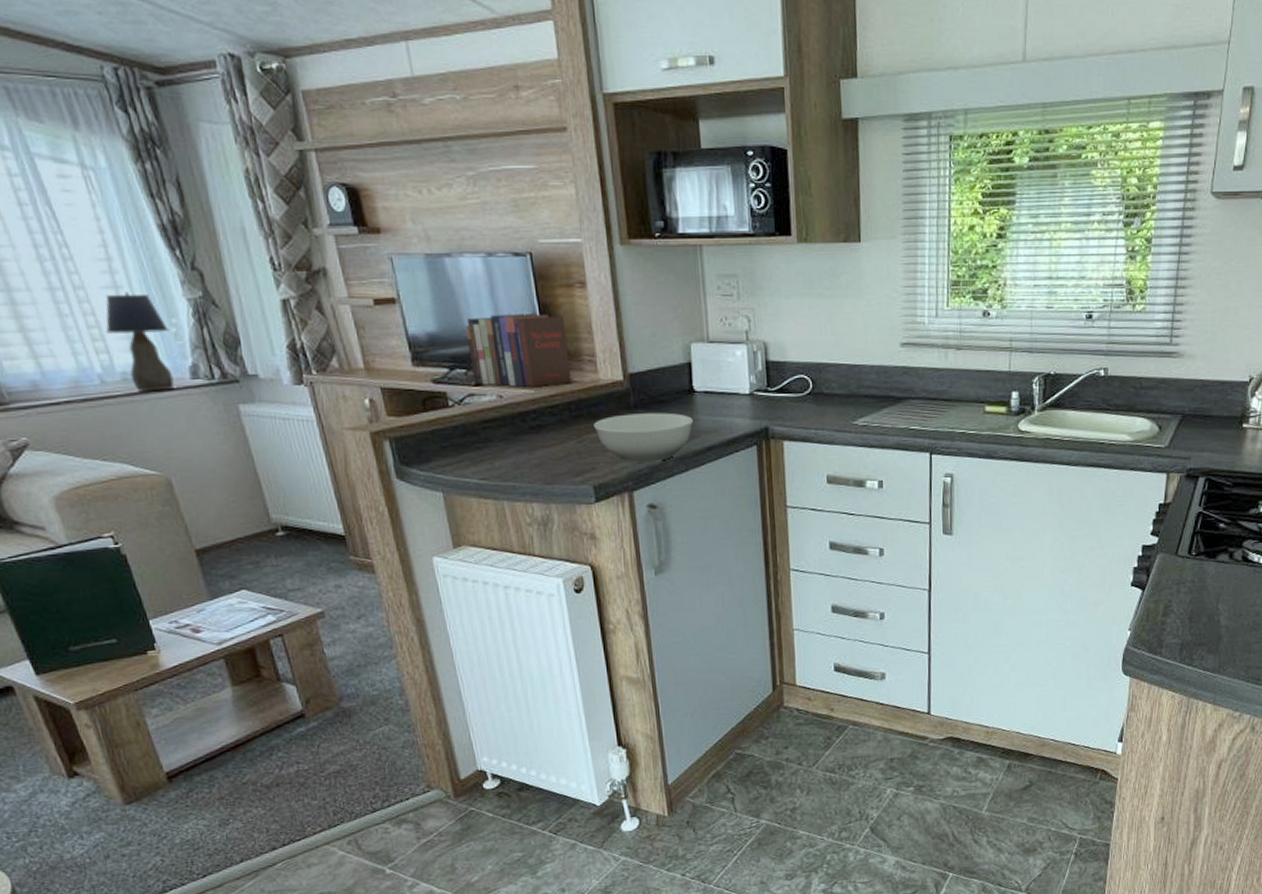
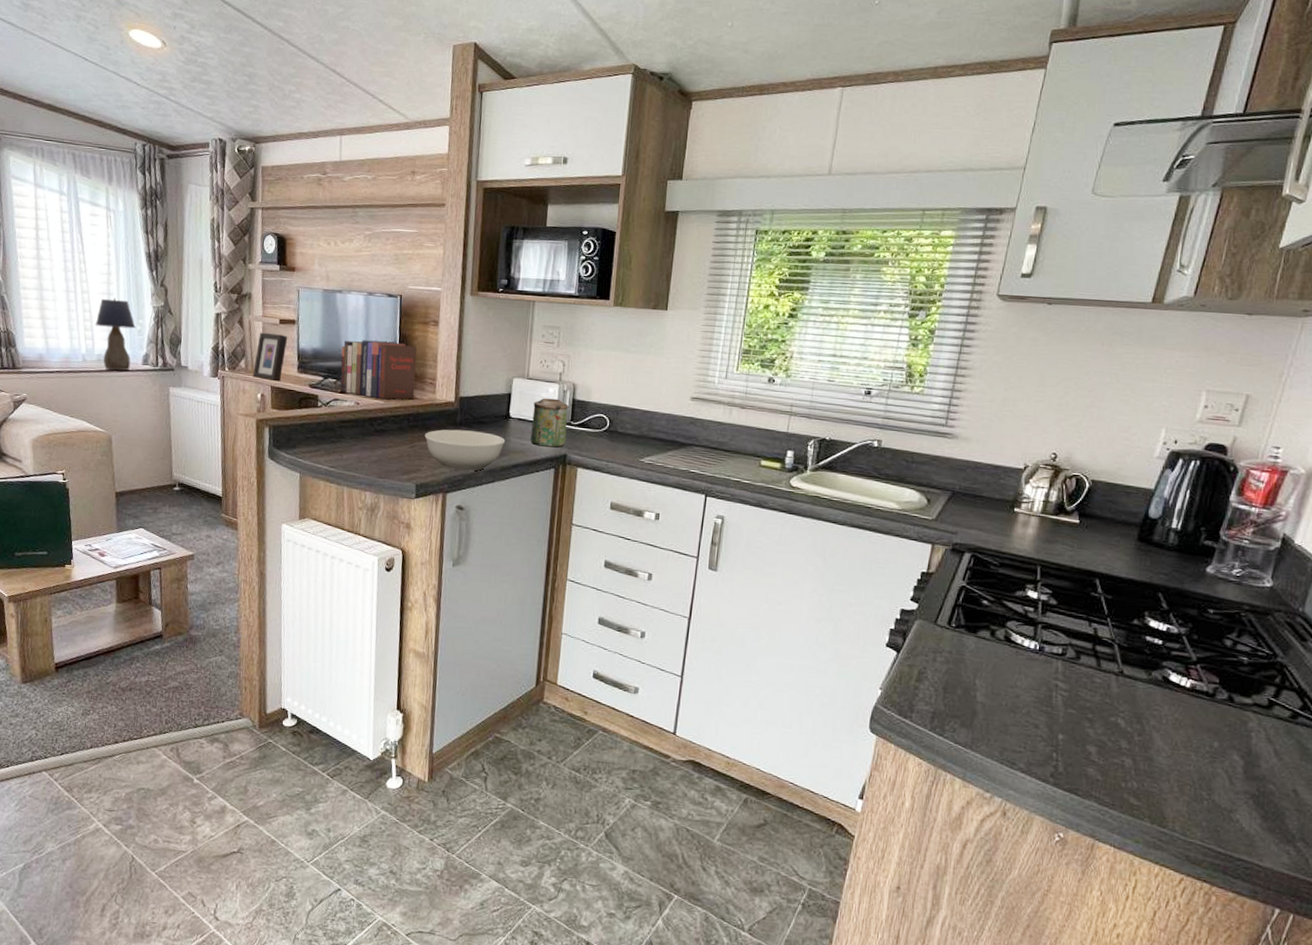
picture frame: none [349,318,392,381] -> present [253,332,287,382]
canister: none [720,362,766,422] -> present [530,398,568,448]

